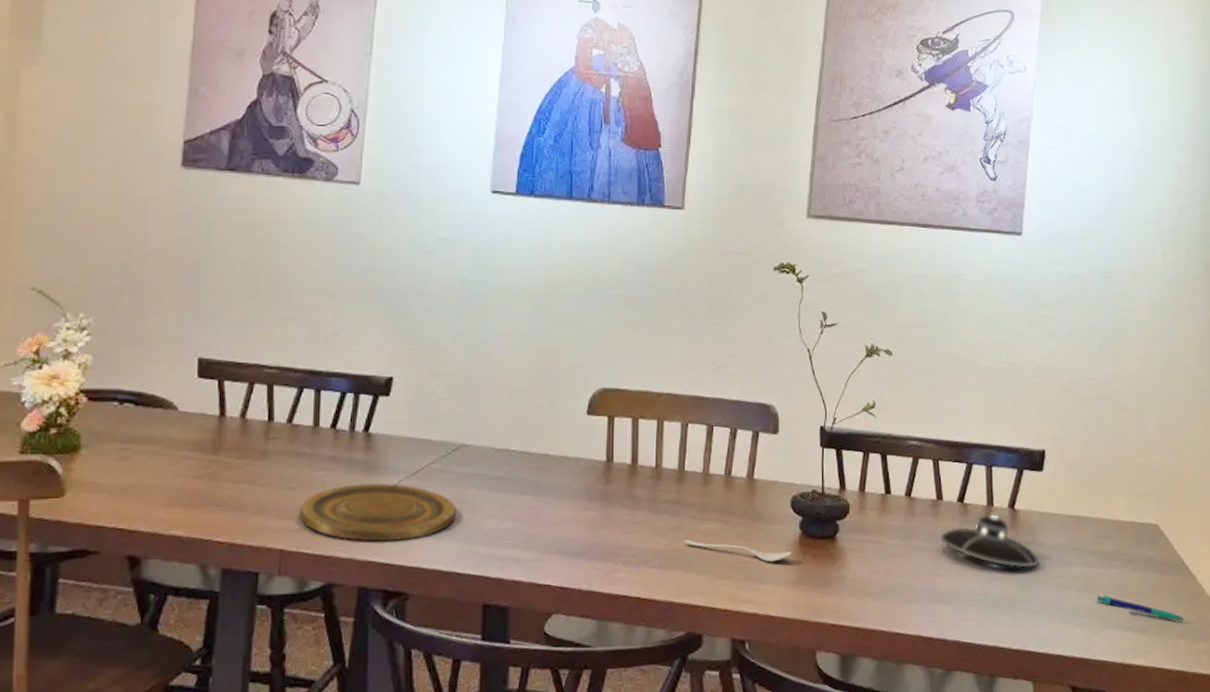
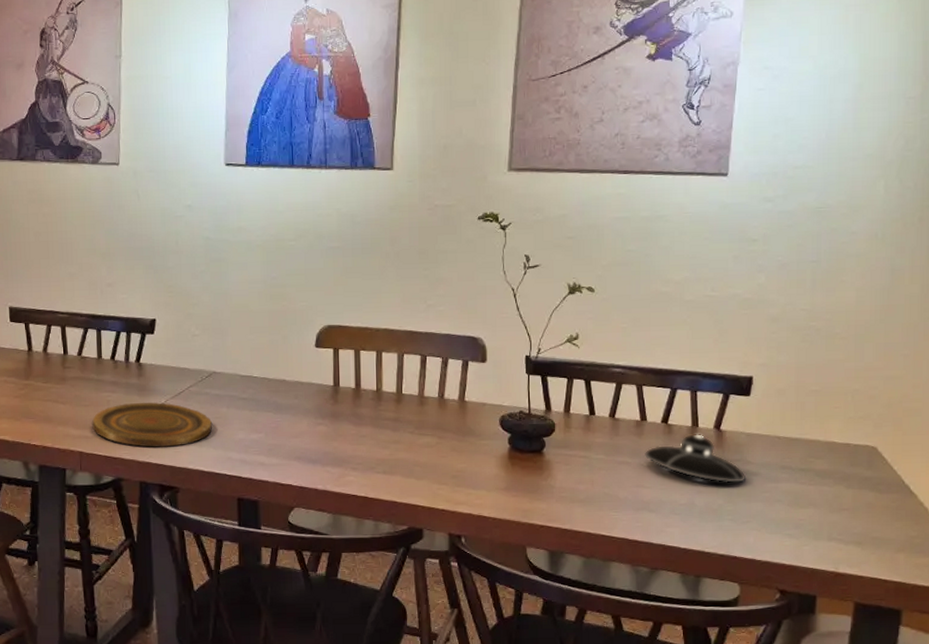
spoon: present [684,540,792,563] -> none [404,451,502,472]
pen: present [1097,595,1187,621] -> none [808,509,906,537]

